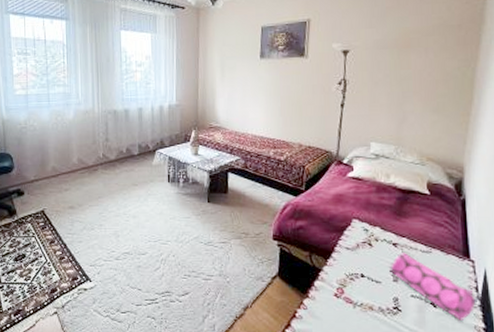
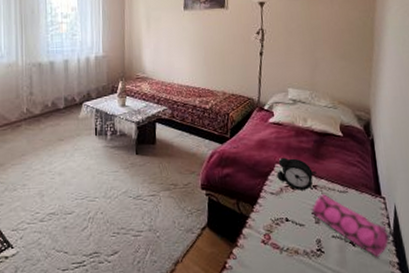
alarm clock: none [352,213,398,249] -> present [276,157,317,191]

